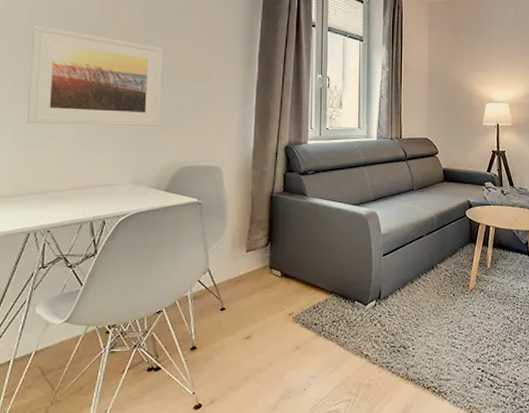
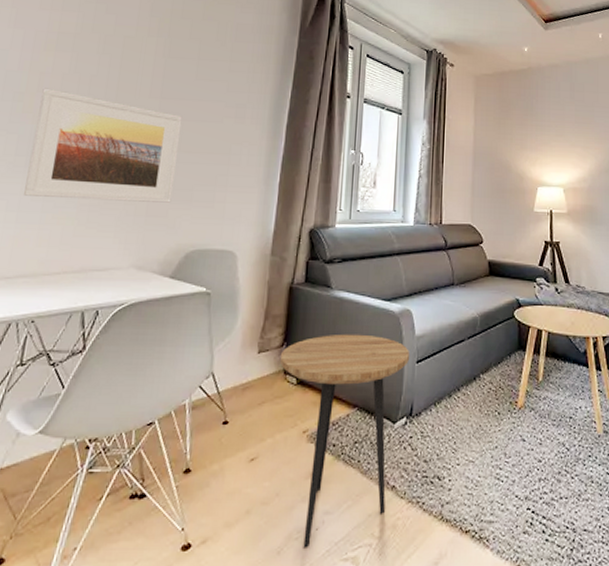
side table: none [265,234,377,405] -> present [279,334,410,548]

